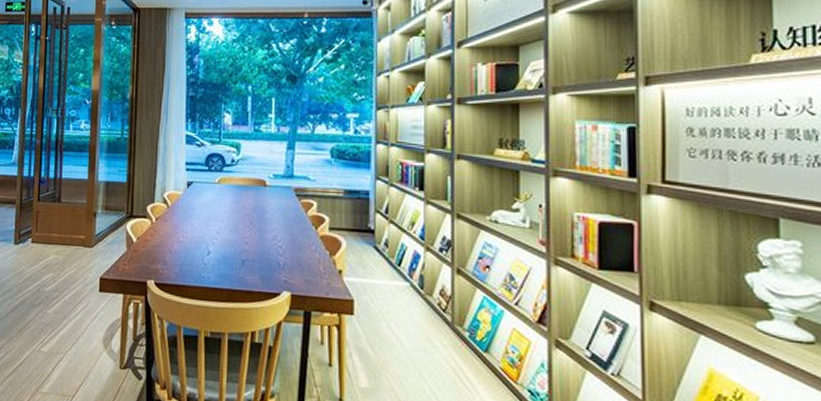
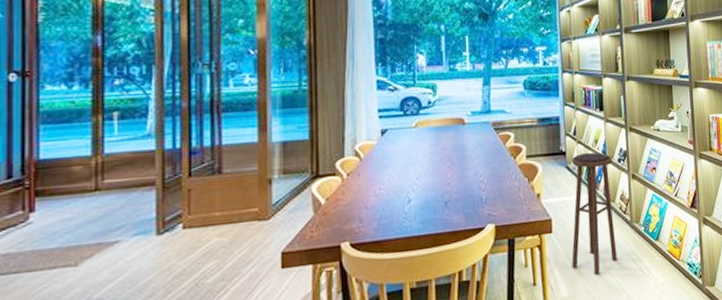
stool: none [375,234,431,373] -> present [572,152,617,275]

